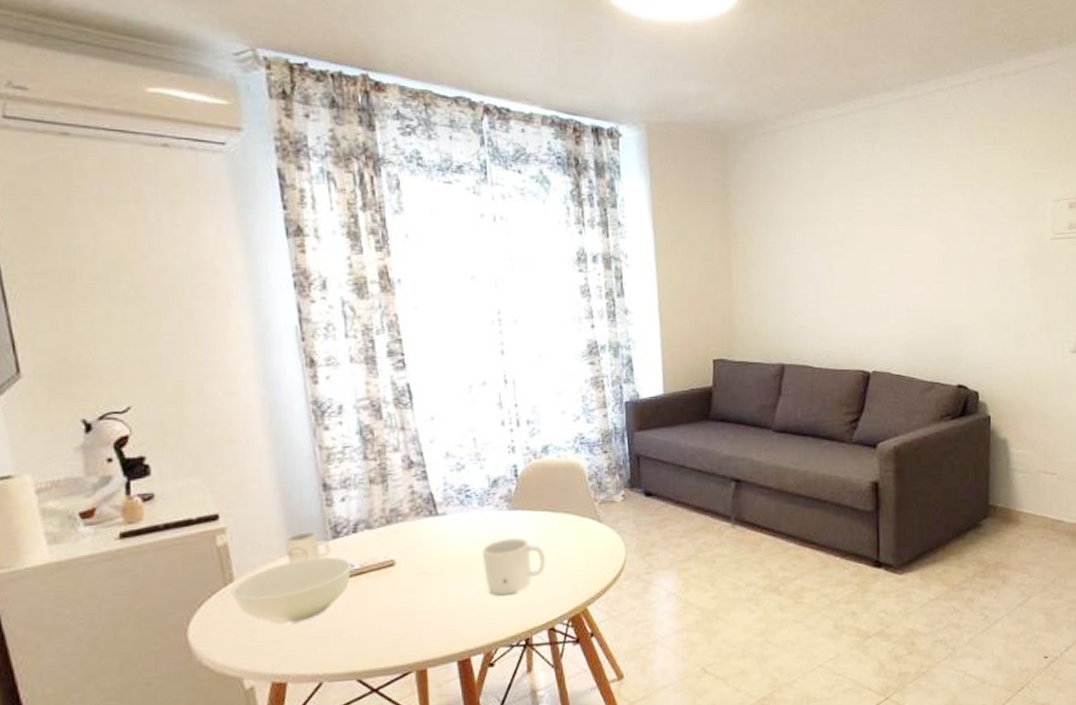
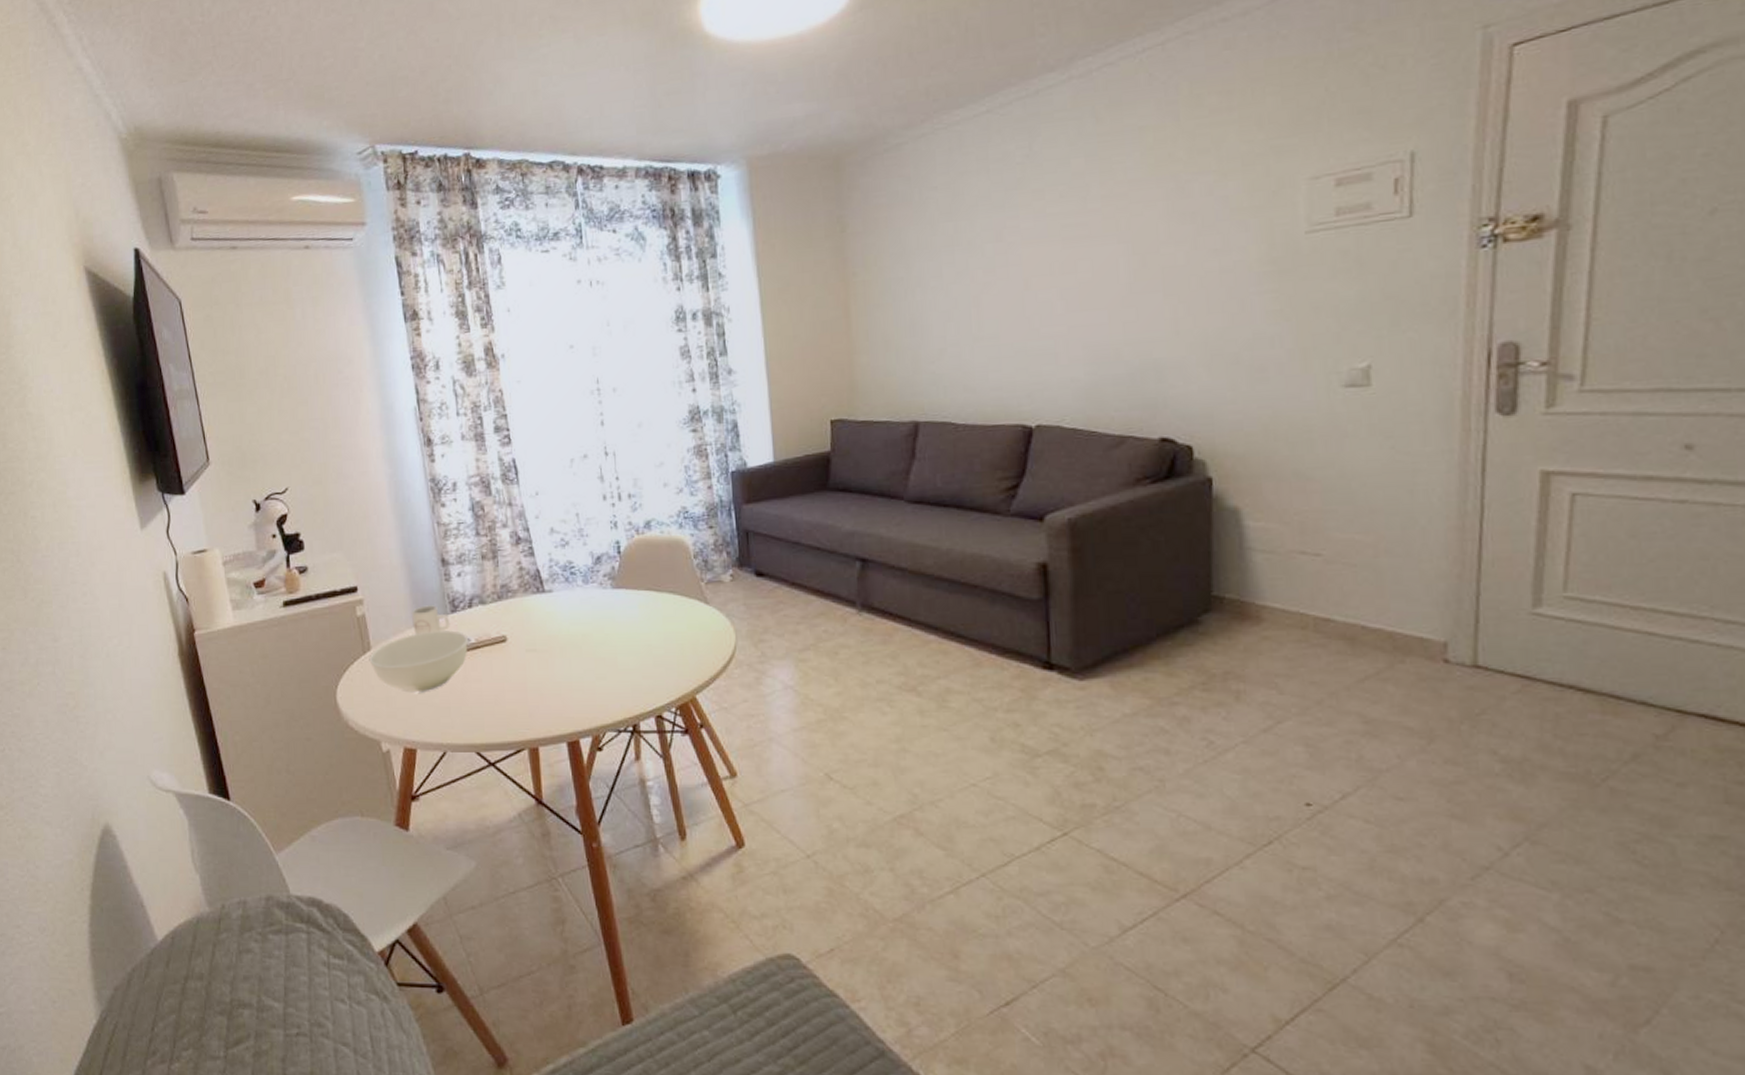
mug: present [481,537,546,596] -> none [587,617,652,678]

